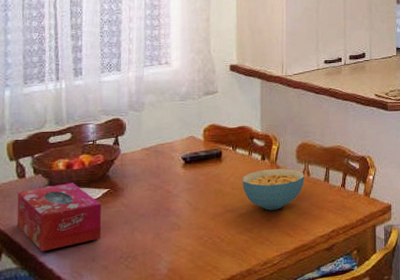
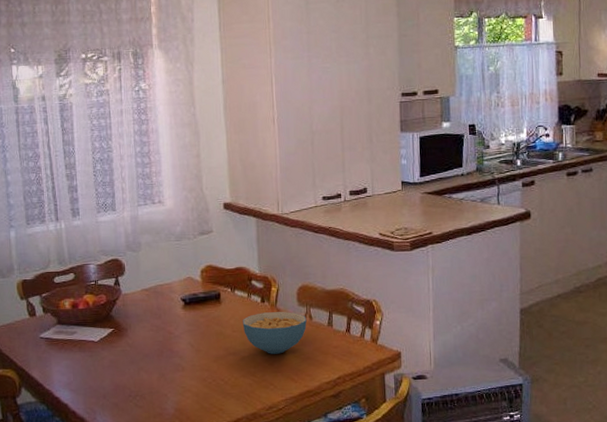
tissue box: present [16,183,102,252] -> none [30,322,110,387]

